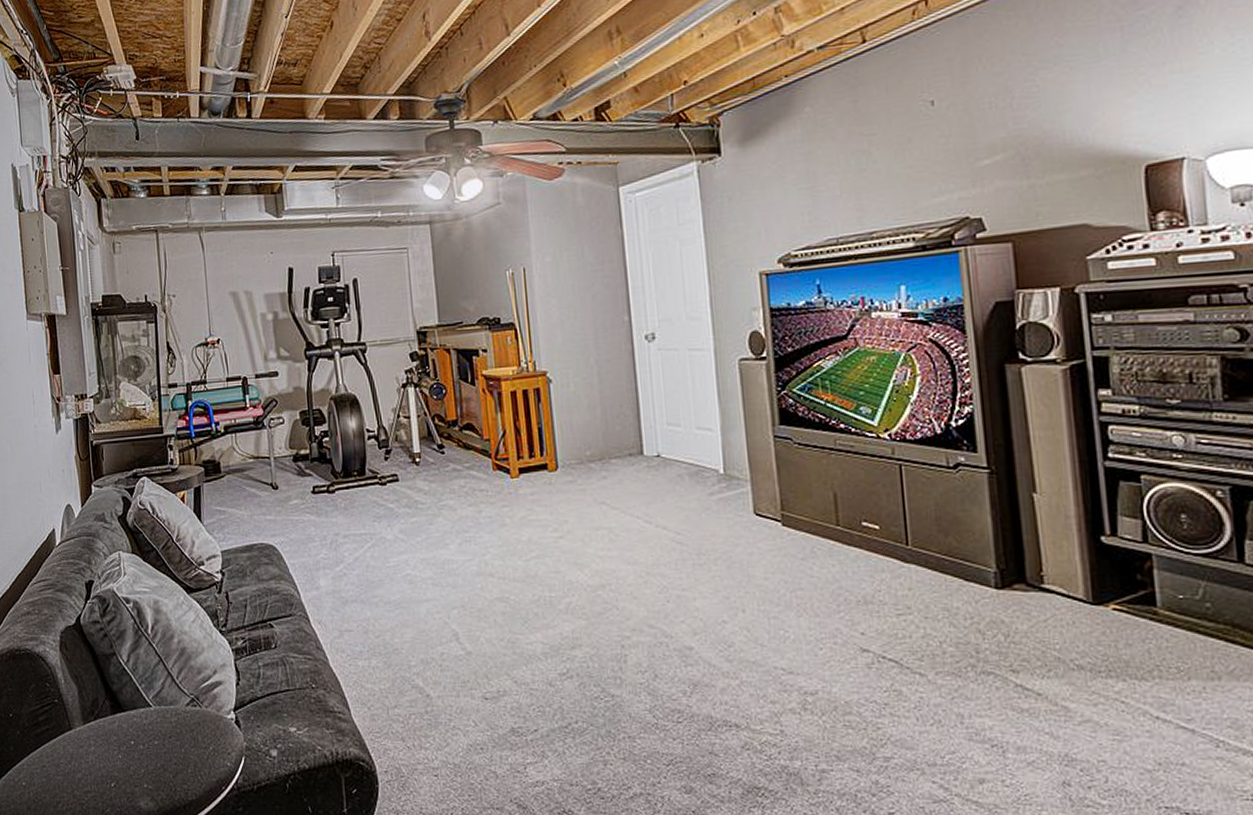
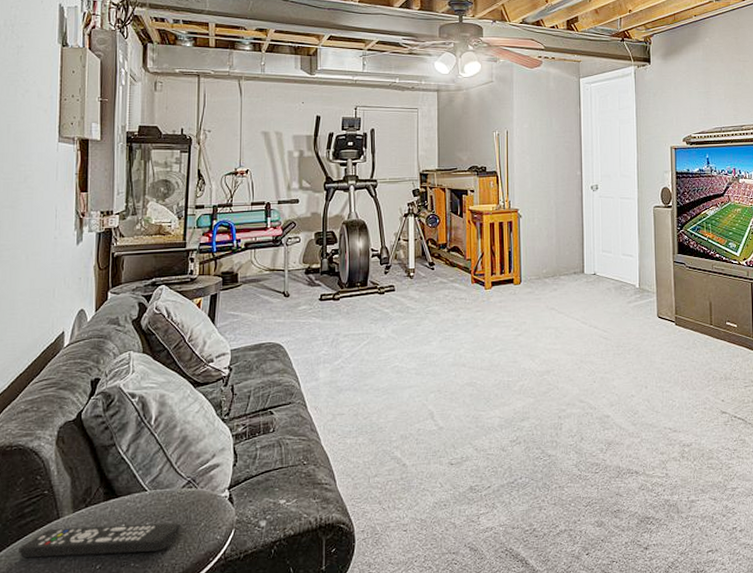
remote control: none [38,740,190,773] -> present [19,523,181,559]

